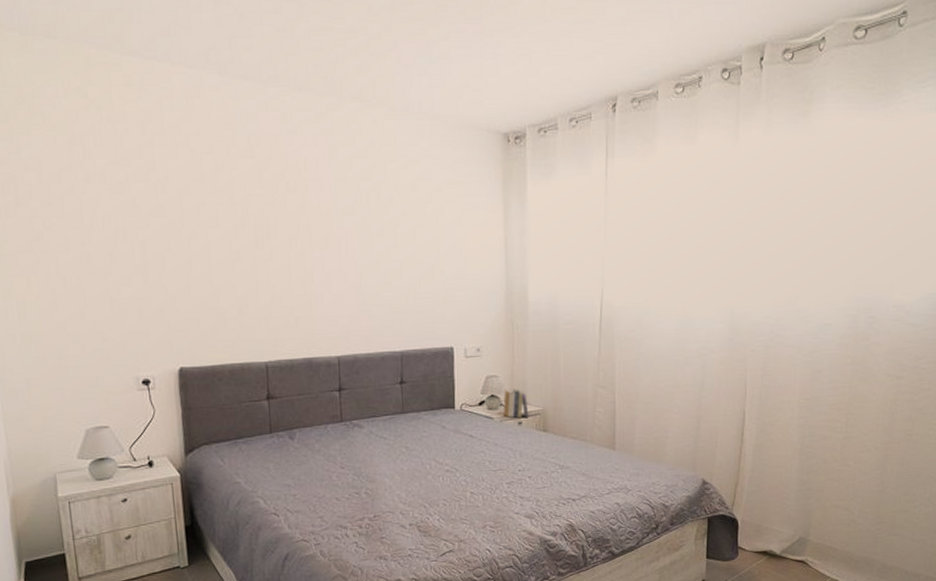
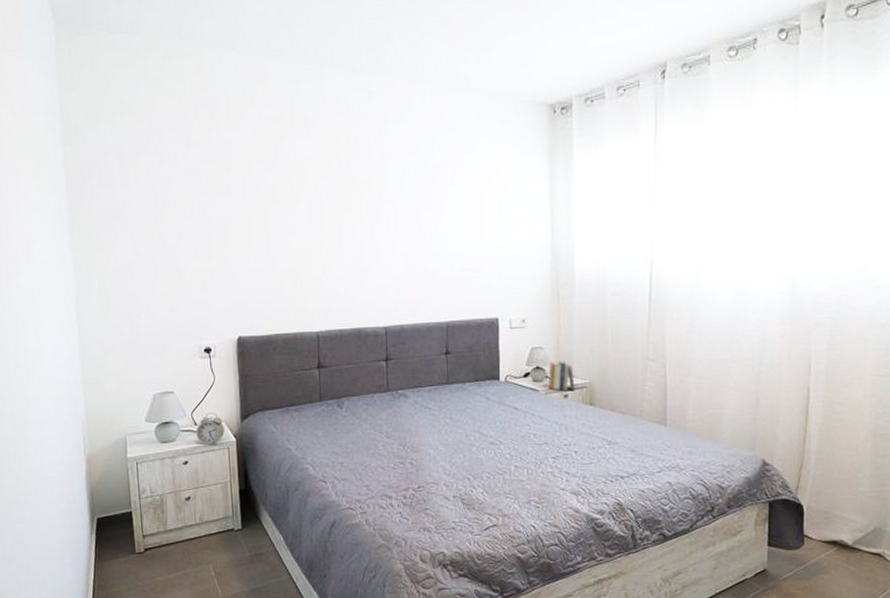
alarm clock: none [135,447,167,481] -> present [196,413,225,444]

